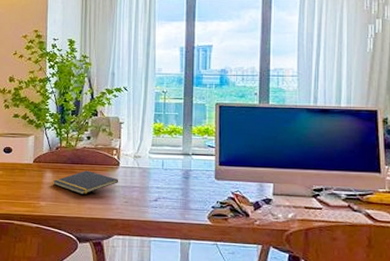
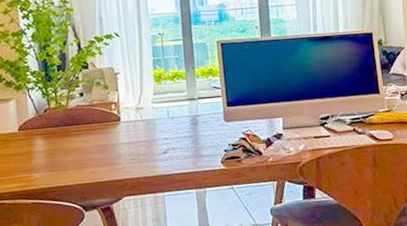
notepad: present [53,170,119,195] -> none [46,131,122,159]

